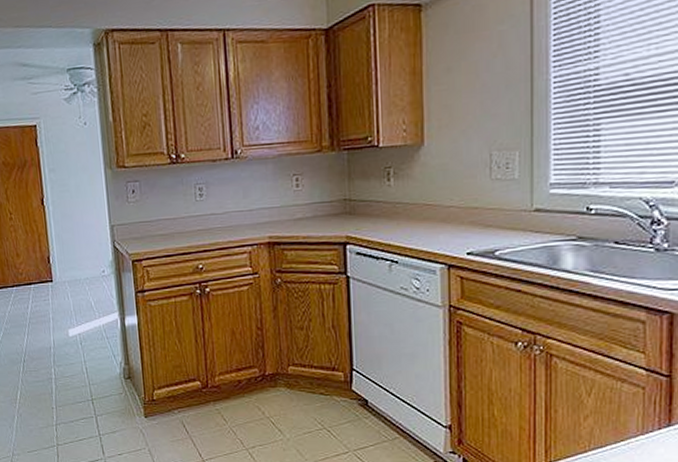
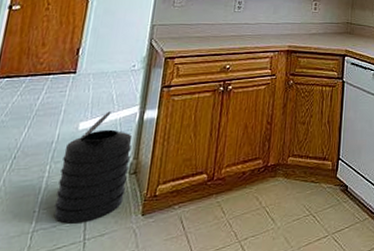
trash can: none [62,318,125,420] -> present [53,111,133,224]

